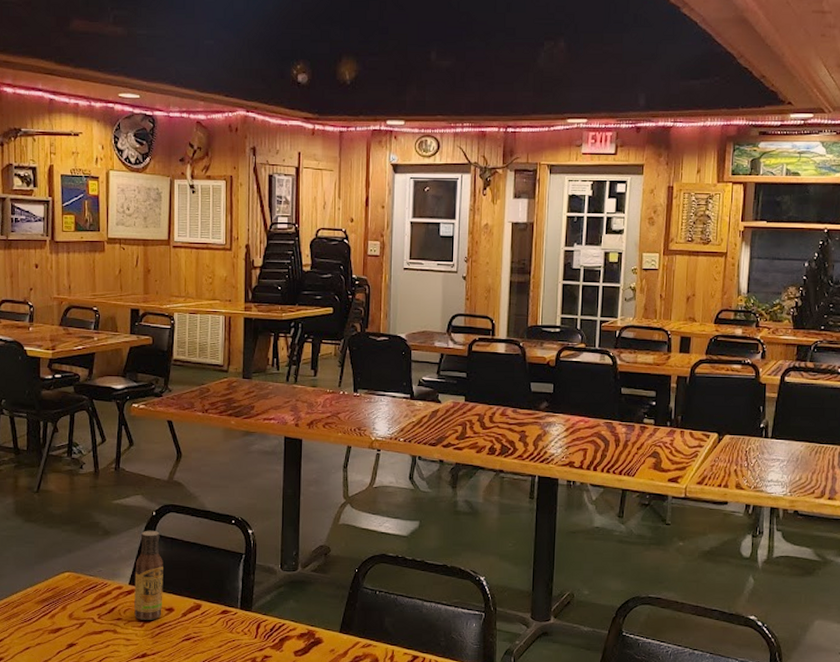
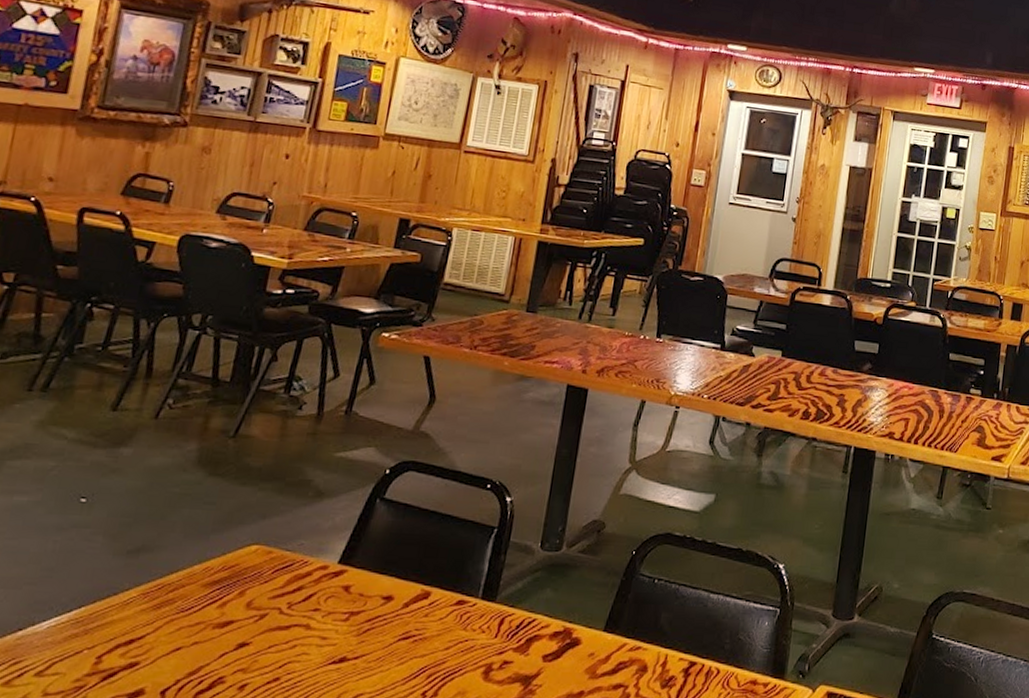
sauce bottle: present [134,530,163,620] -> none [338,493,391,612]

